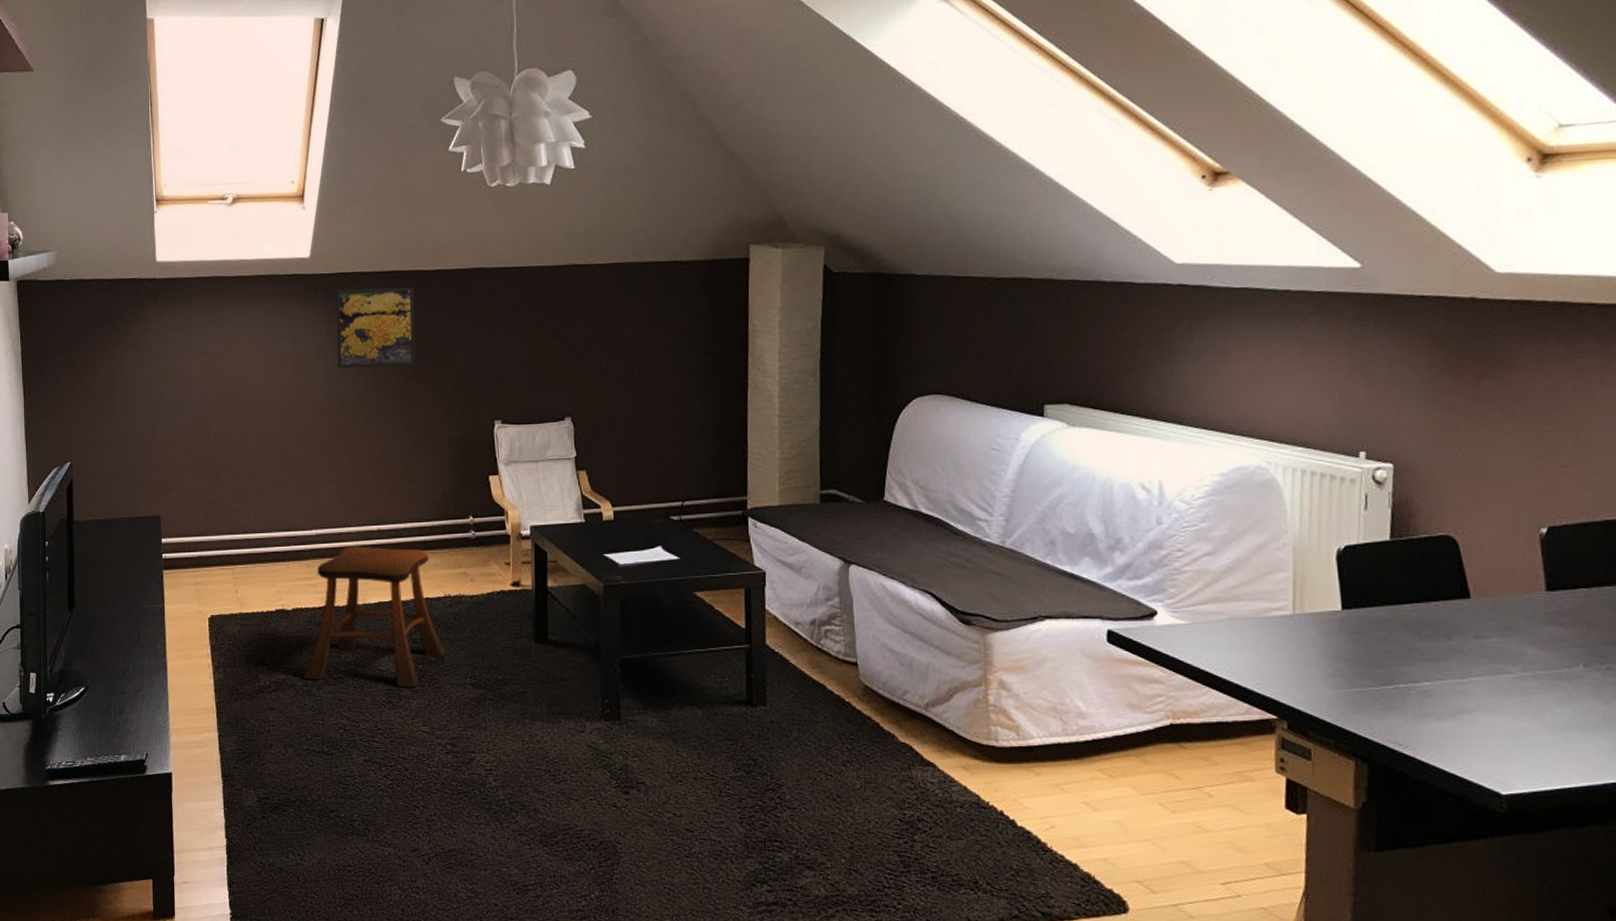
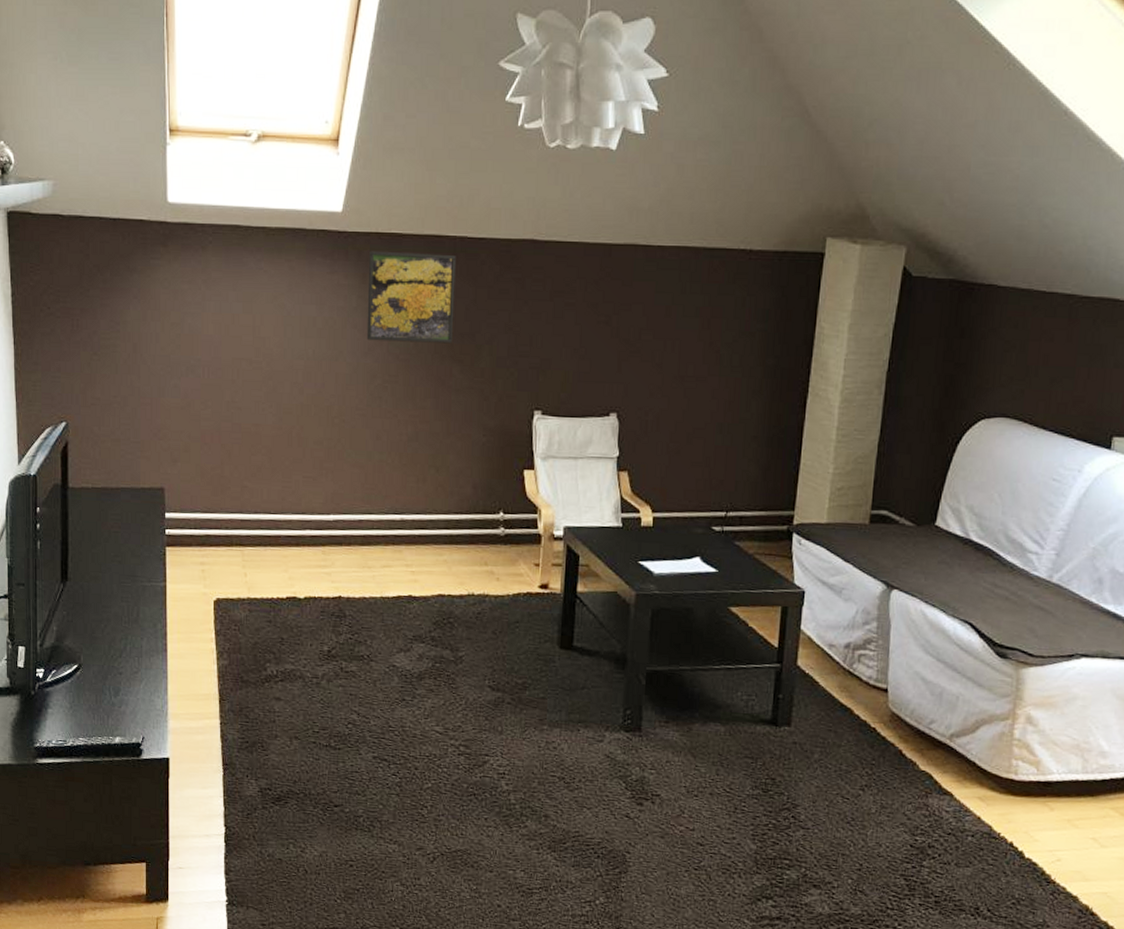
stool: present [302,546,445,688] -> none [312,535,465,687]

